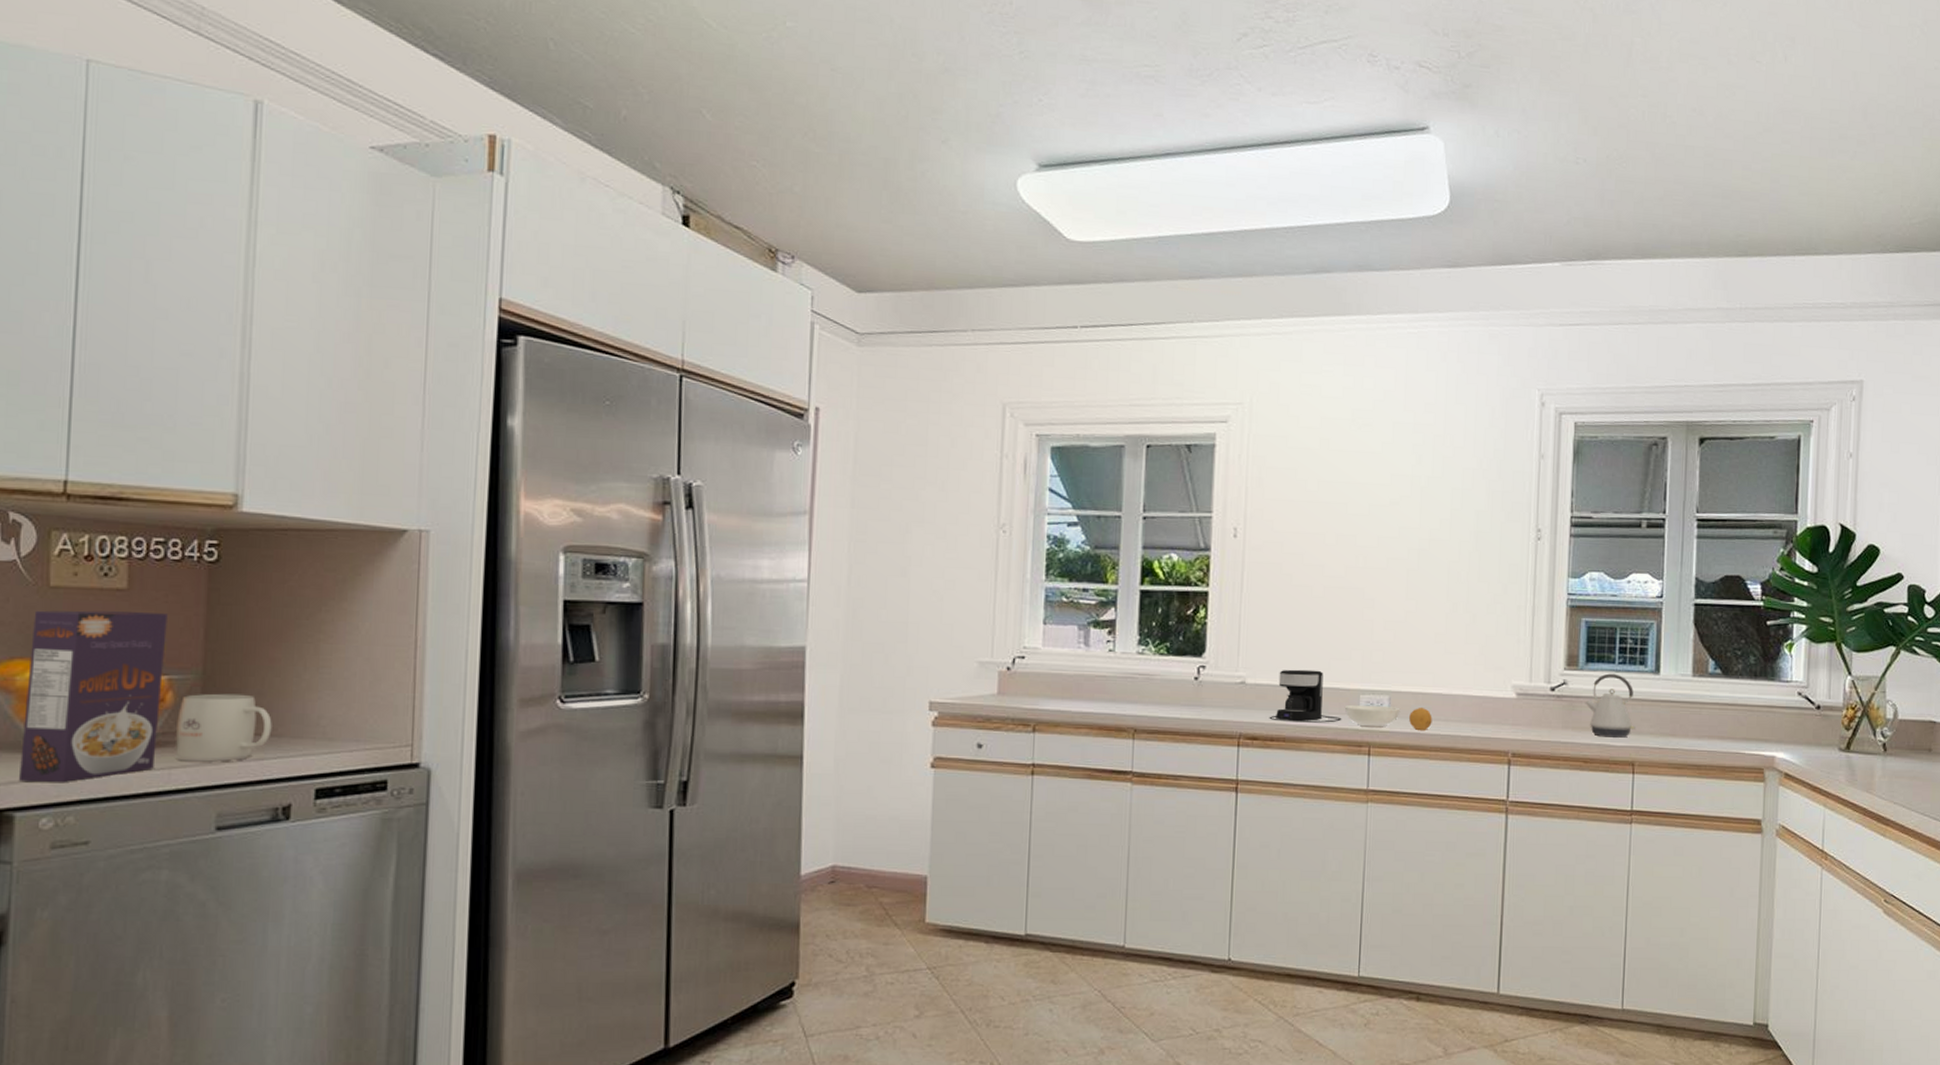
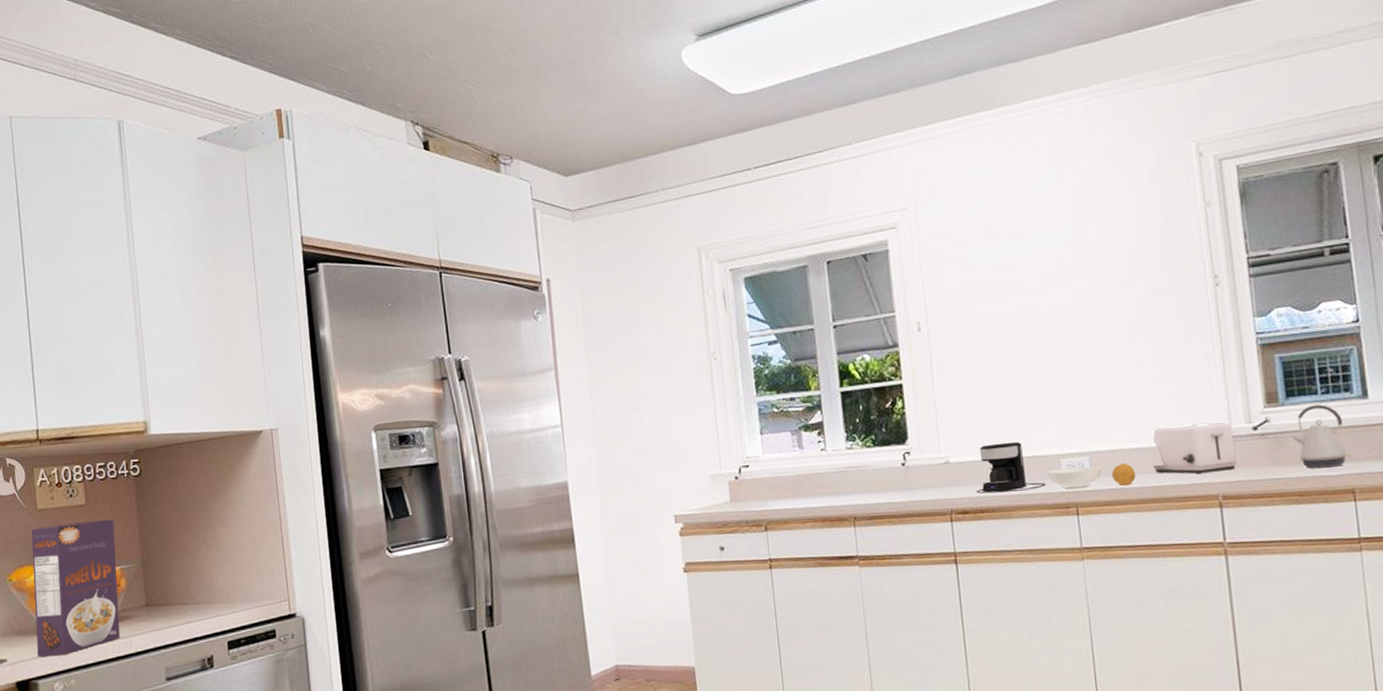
mug: present [175,693,272,762] -> none [130,574,193,630]
toaster: none [1450,675,1532,729] -> present [1151,422,1237,475]

